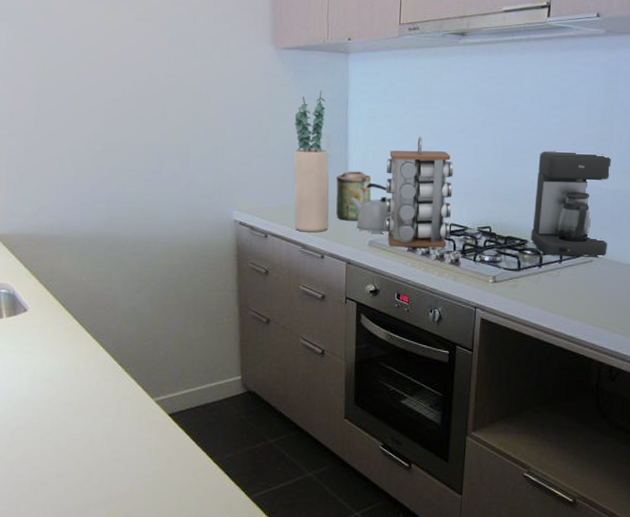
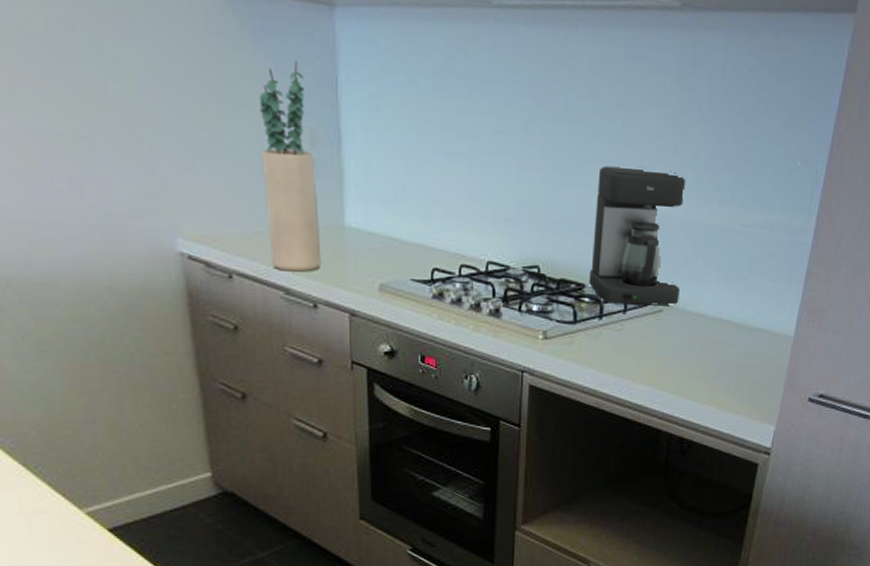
canister: present [336,171,372,221] -> none [327,184,378,256]
kettle: present [350,182,392,234] -> none [350,201,410,275]
spice rack: present [385,136,454,249] -> none [398,137,489,295]

